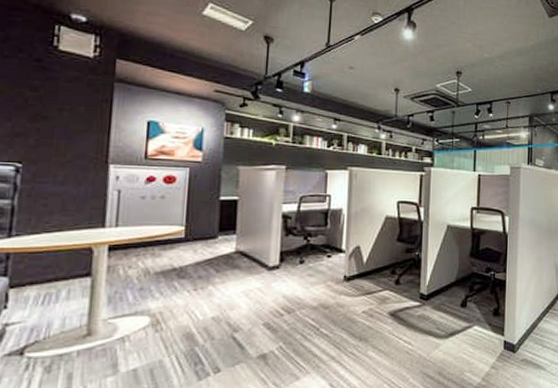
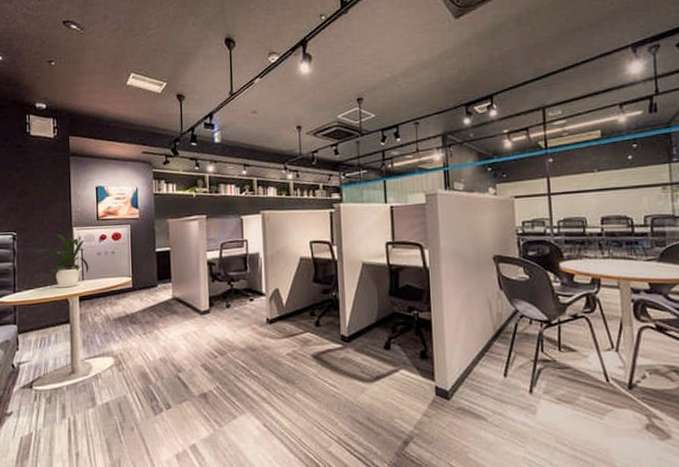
house plant: none [27,169,130,235] -> present [22,233,89,288]

